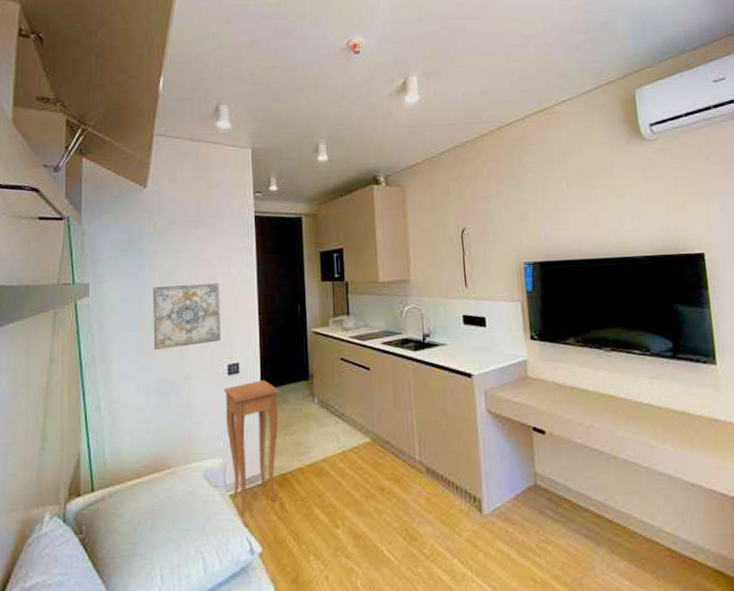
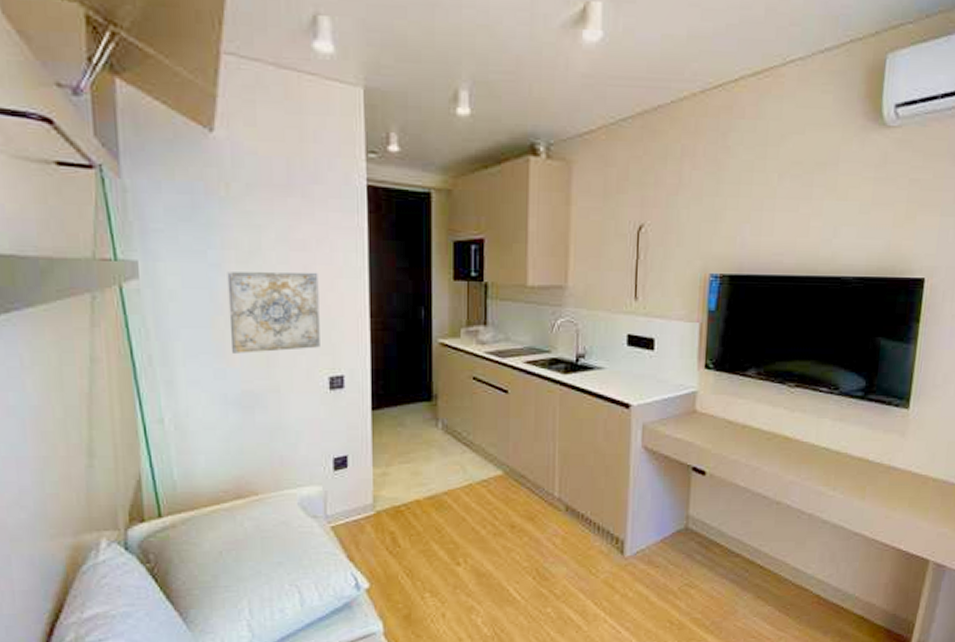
side table: present [223,380,279,517] -> none [323,398,394,550]

